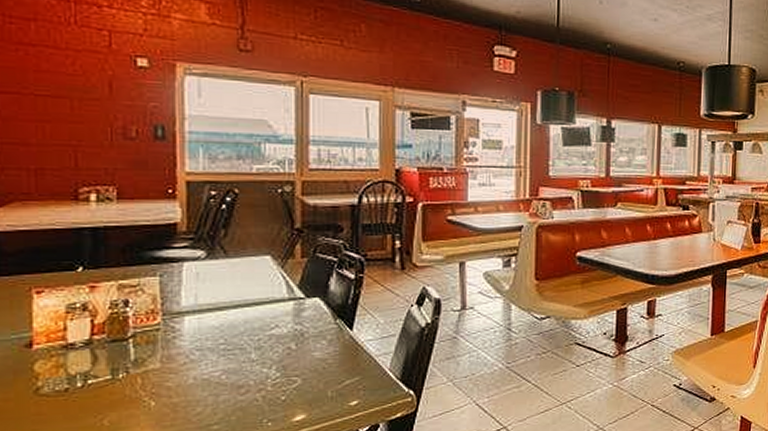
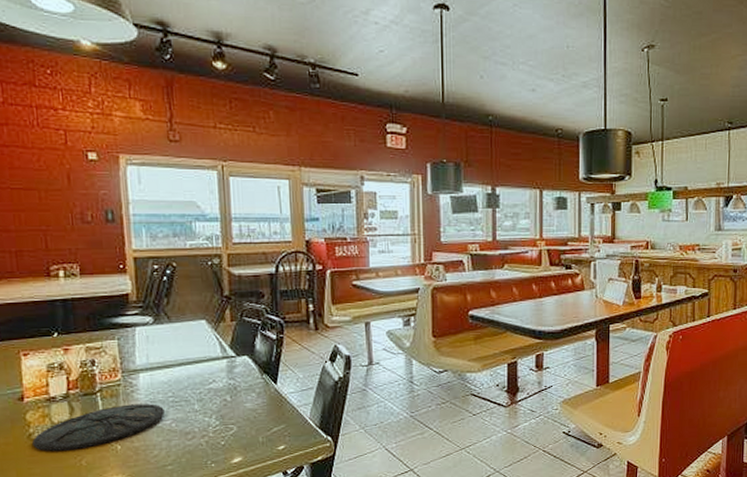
plate: none [40,352,213,410] -> present [32,404,165,452]

